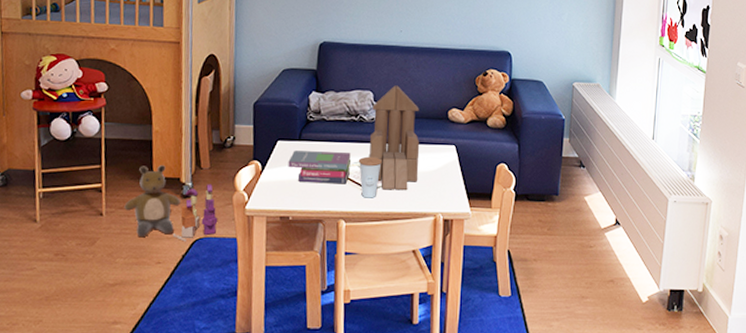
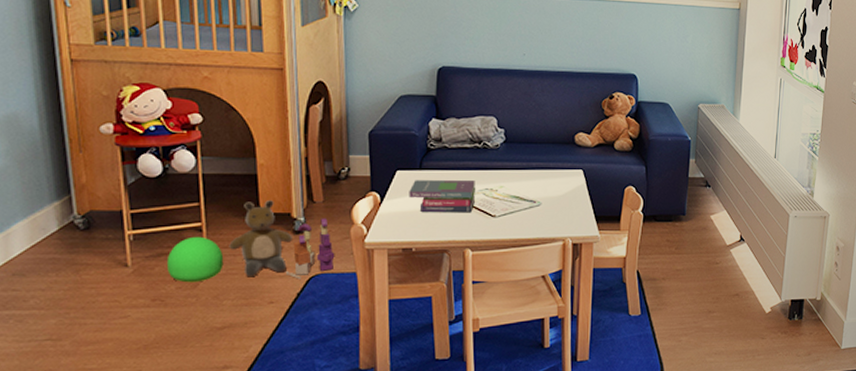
ball: none [69,196,119,240] -> present [166,236,224,283]
cup: present [358,156,382,198] -> none [483,183,508,226]
toy blocks: present [369,85,420,191] -> none [494,110,547,217]

